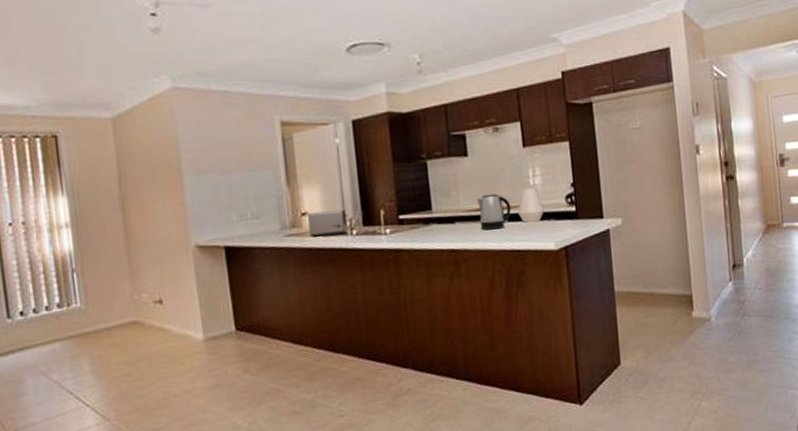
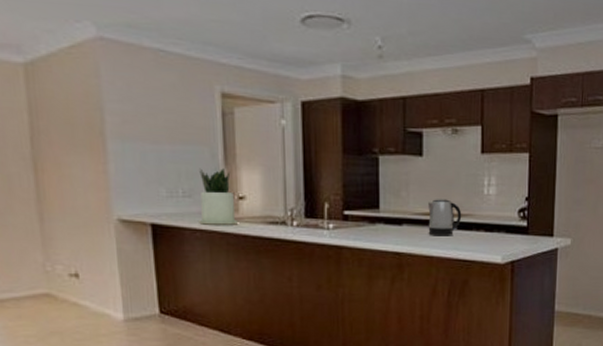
planter: none [265,189,303,243] -> present [197,168,239,225]
toaster: present [307,209,347,237] -> none [244,197,288,224]
vase: present [518,187,544,224] -> none [469,197,495,234]

